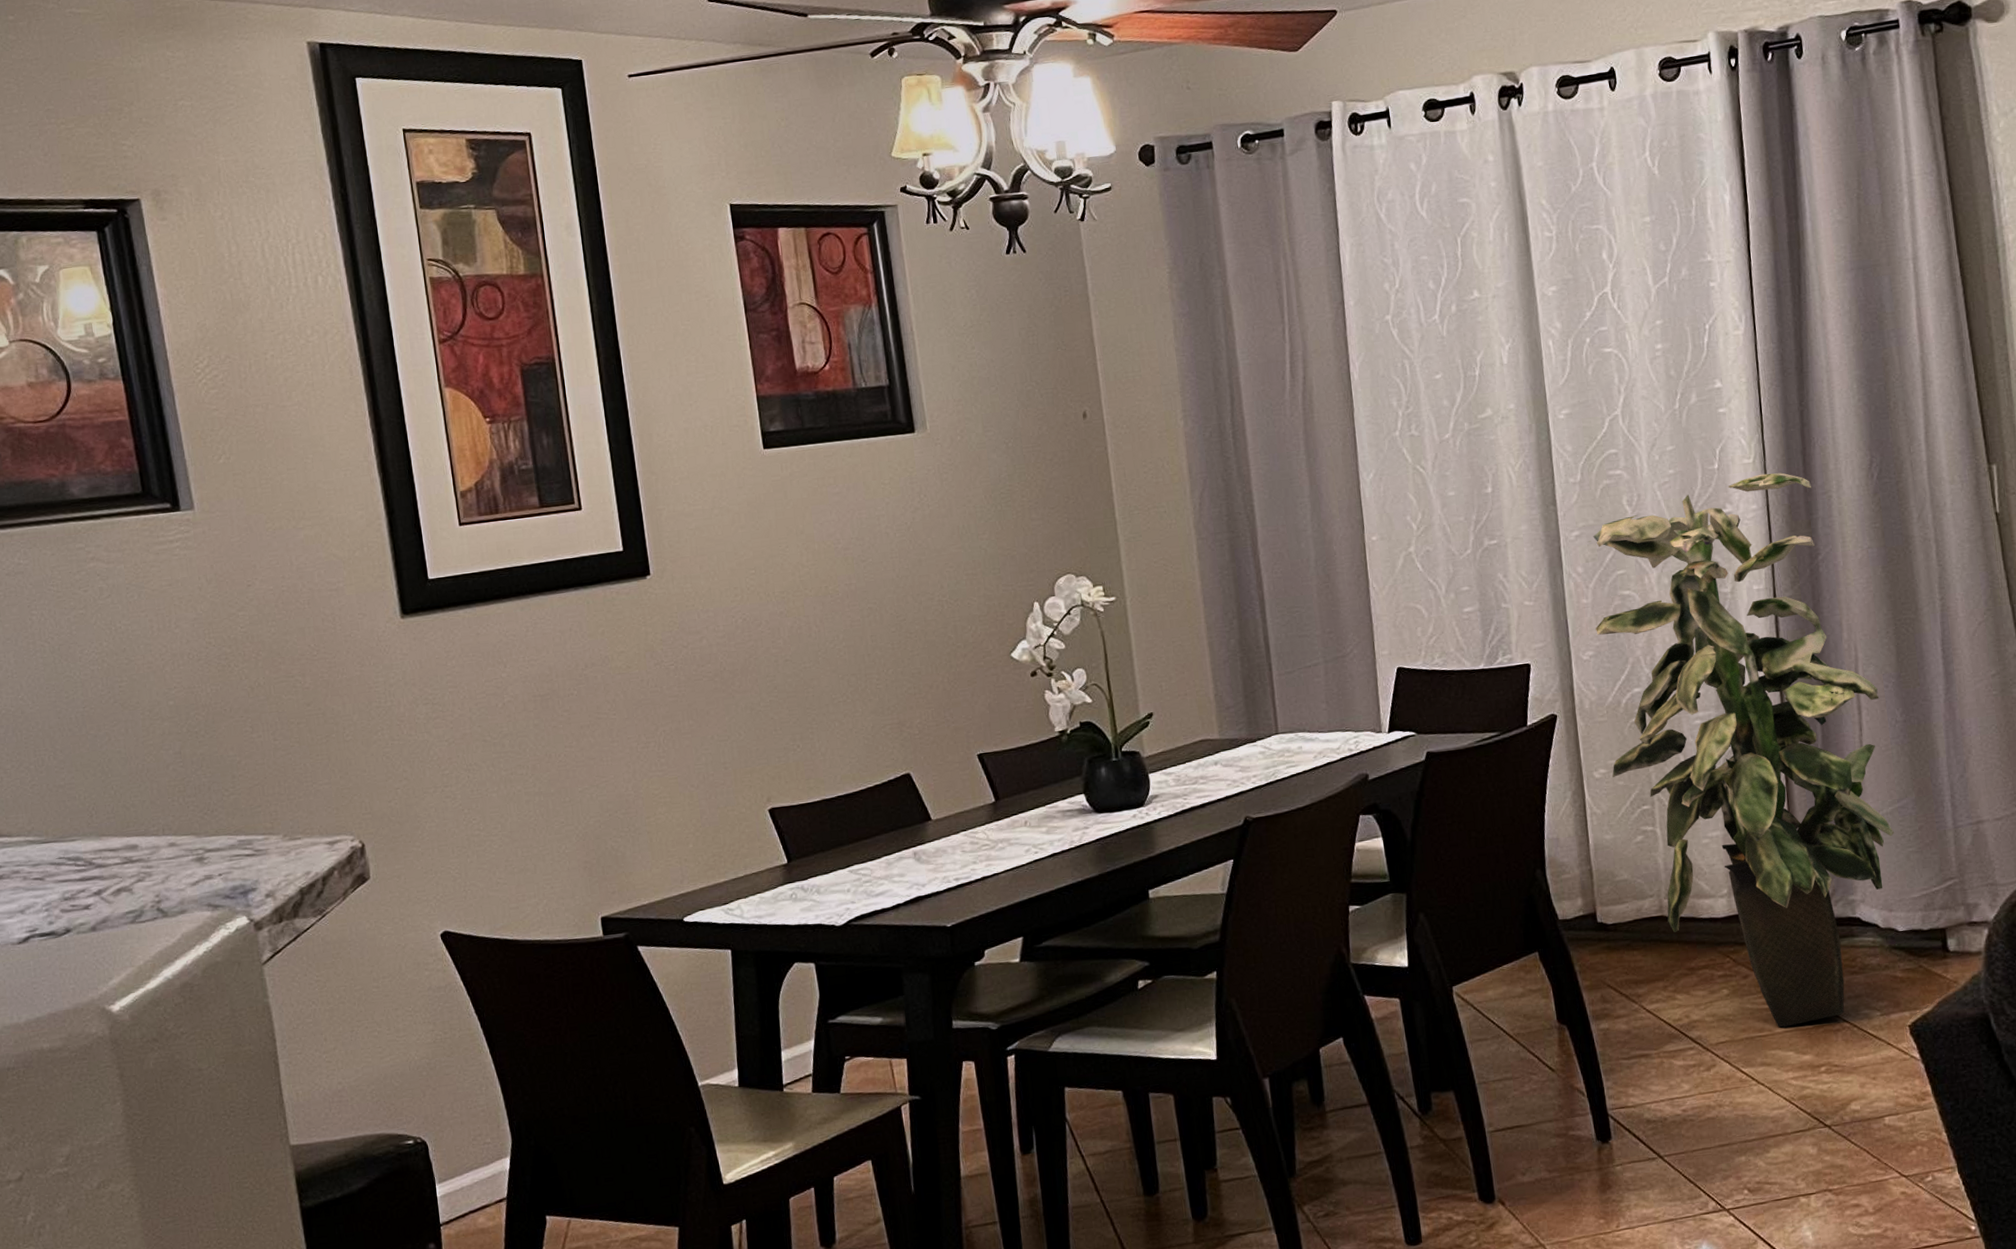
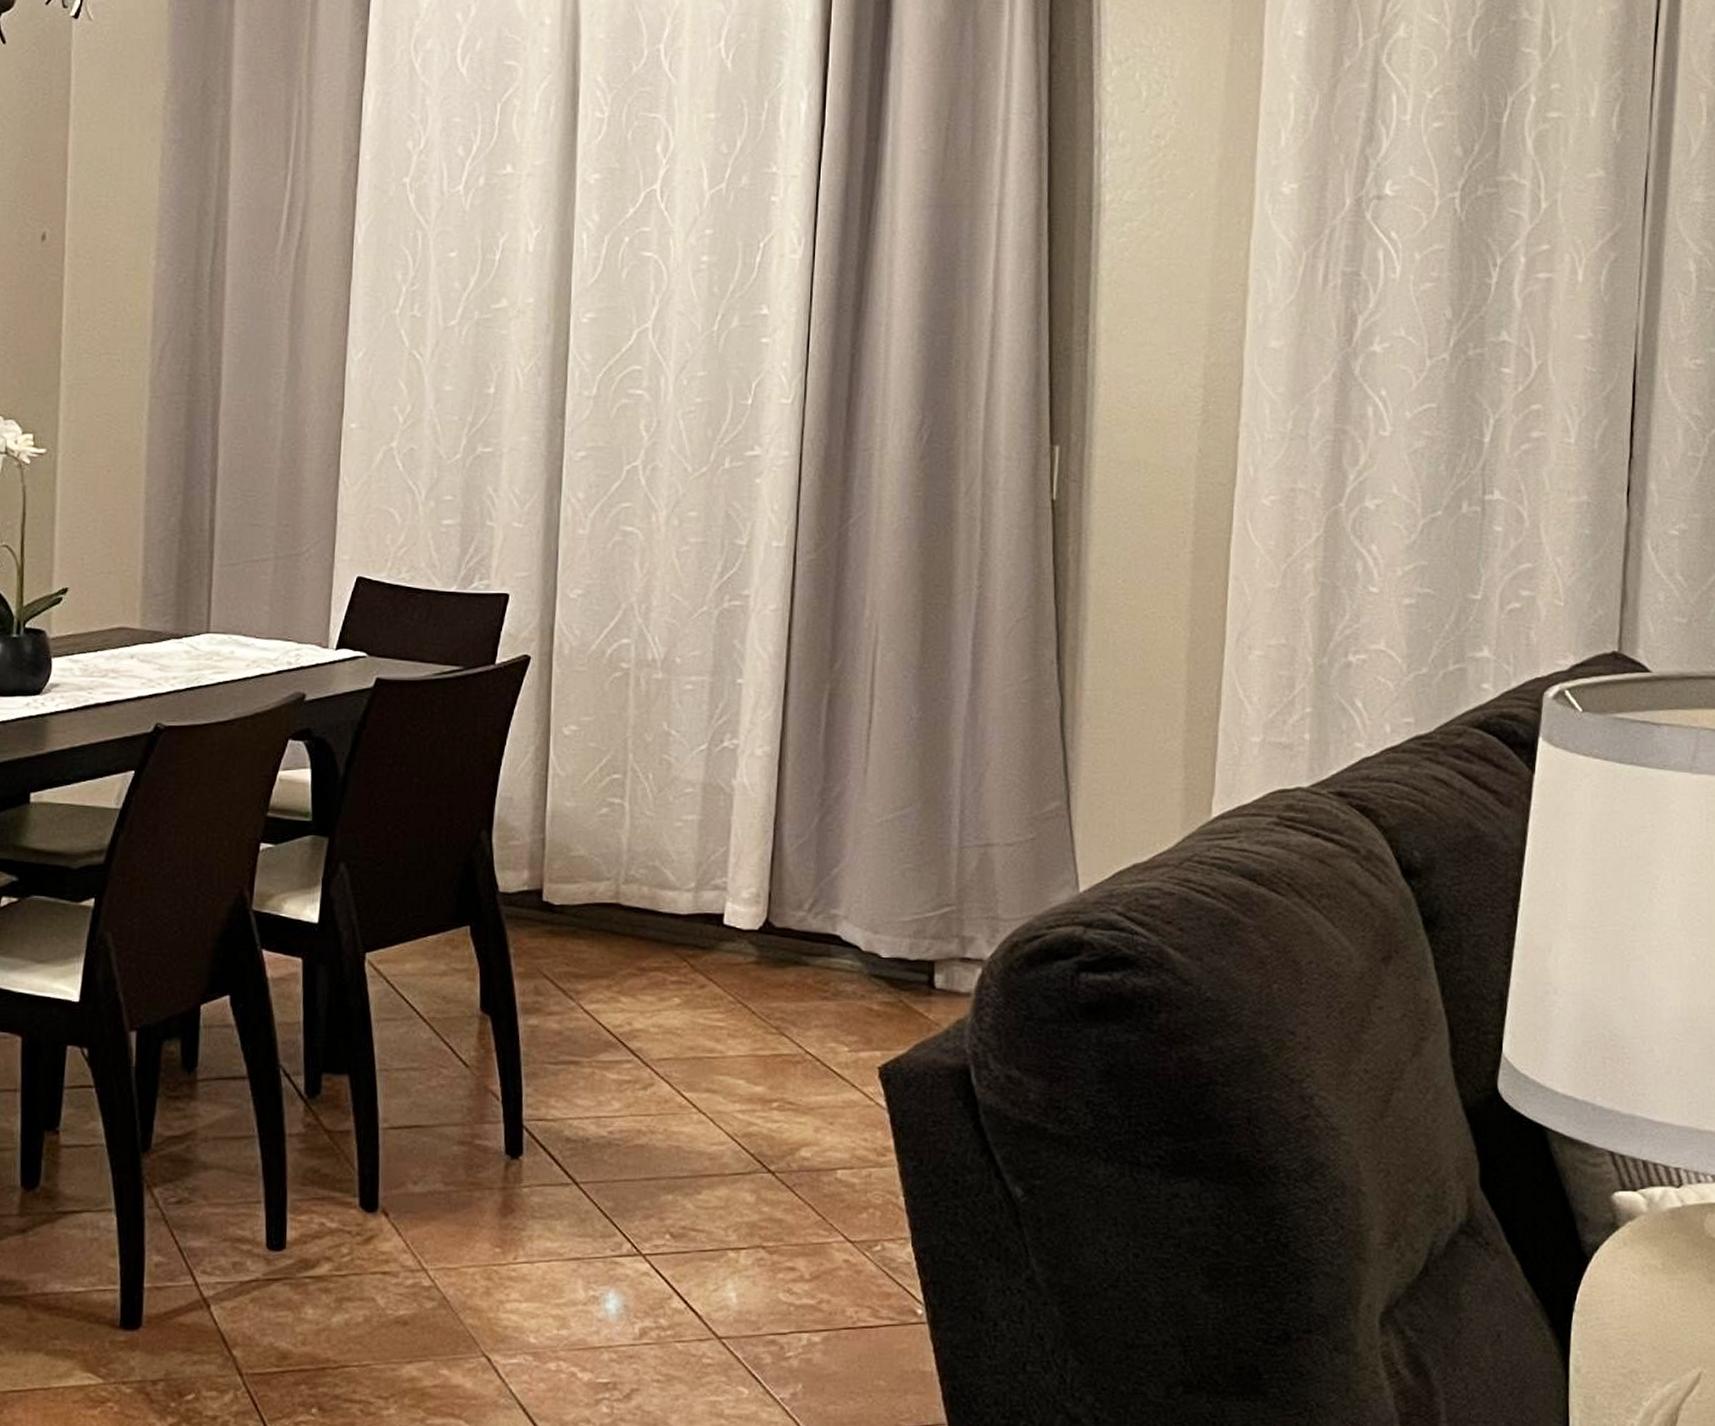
indoor plant: present [1588,473,1894,1028] -> none [584,417,896,1051]

